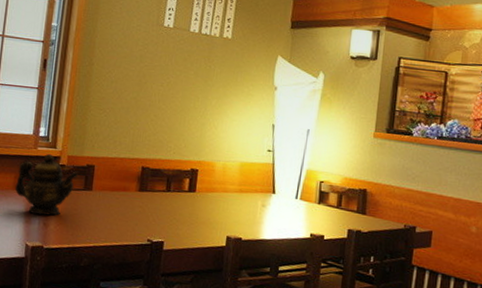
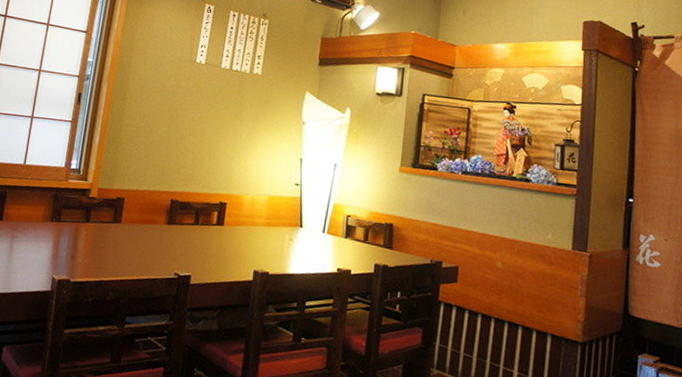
teapot: present [14,153,78,216] -> none [44,185,108,249]

